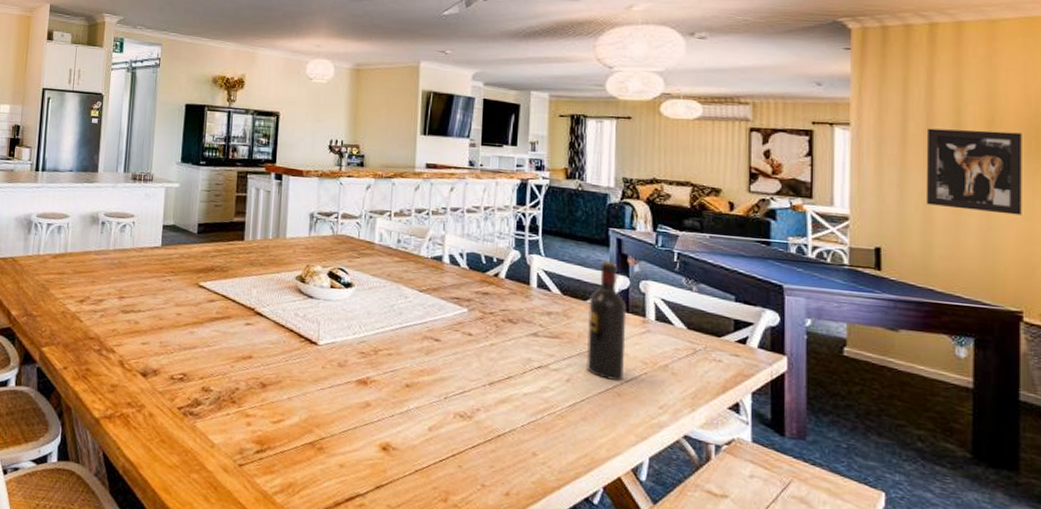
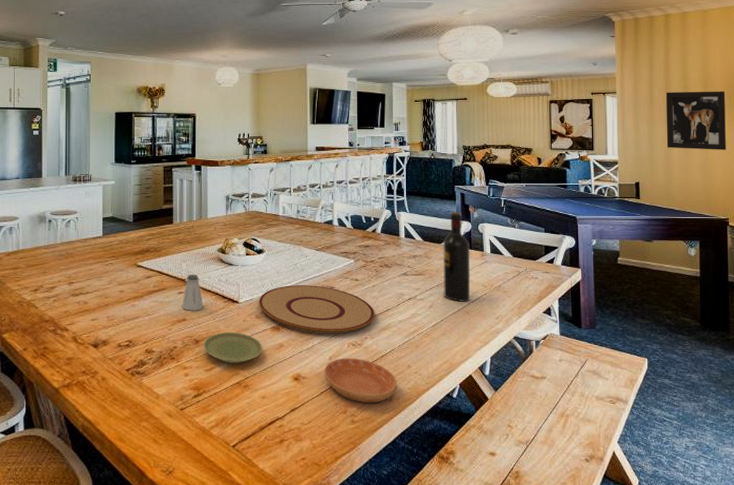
saltshaker: none [248,303,275,348] -> present [181,275,204,311]
plate: none [270,378,345,420] -> present [203,332,263,363]
plate: none [342,330,493,401] -> present [259,285,376,334]
saucer: none [421,431,517,495] -> present [324,358,397,404]

